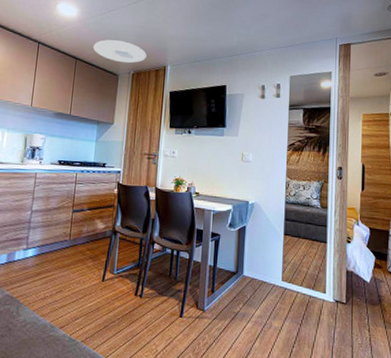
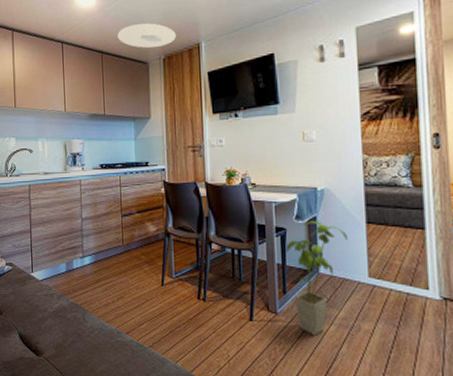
house plant: none [218,228,269,332] -> present [285,220,349,336]

